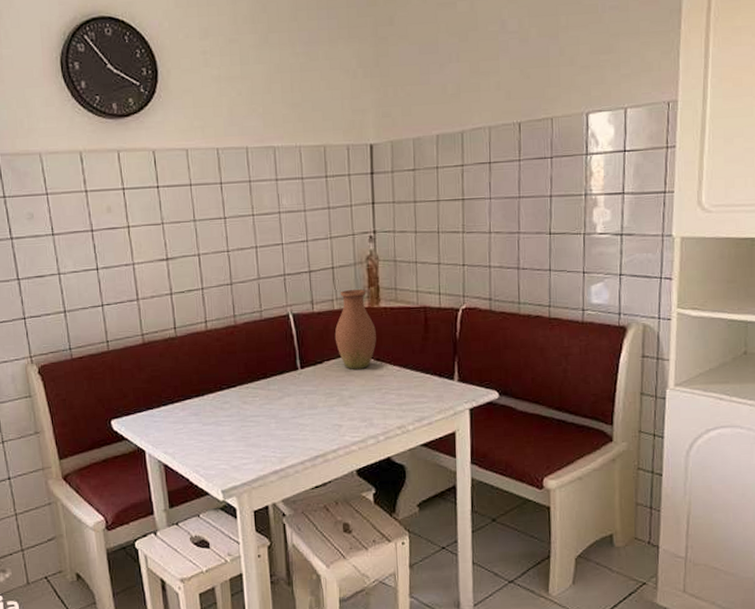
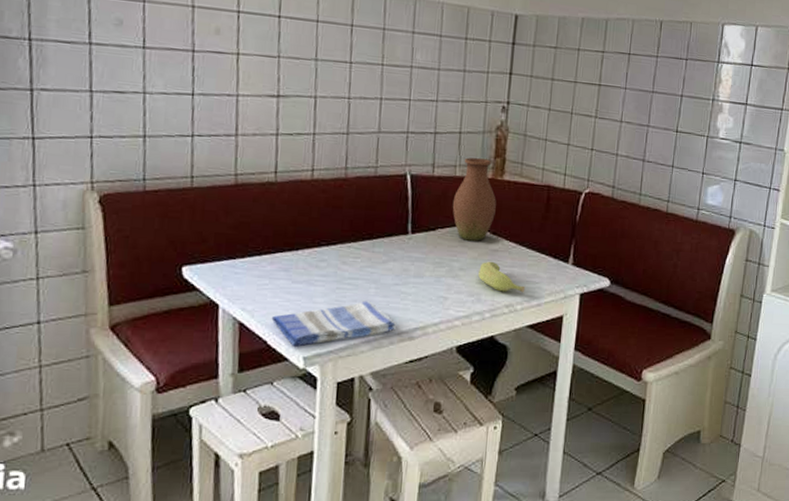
dish towel: none [190,435,298,483] -> present [271,301,396,348]
banana: none [368,386,415,415] -> present [478,261,526,293]

